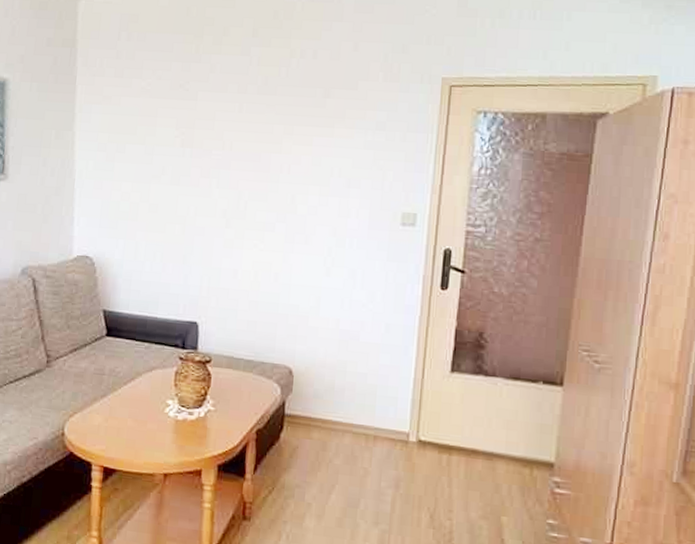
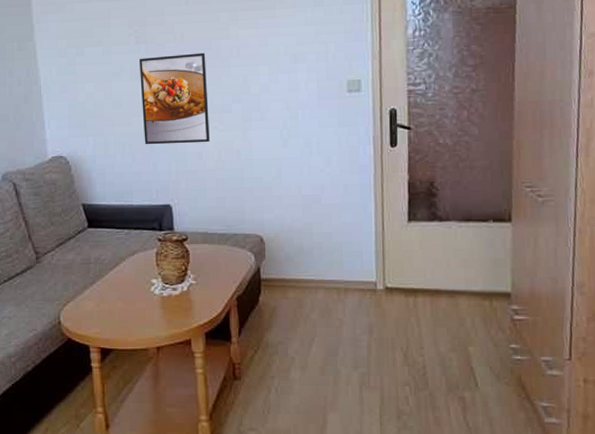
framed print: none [177,162,254,261] -> present [139,52,210,145]

